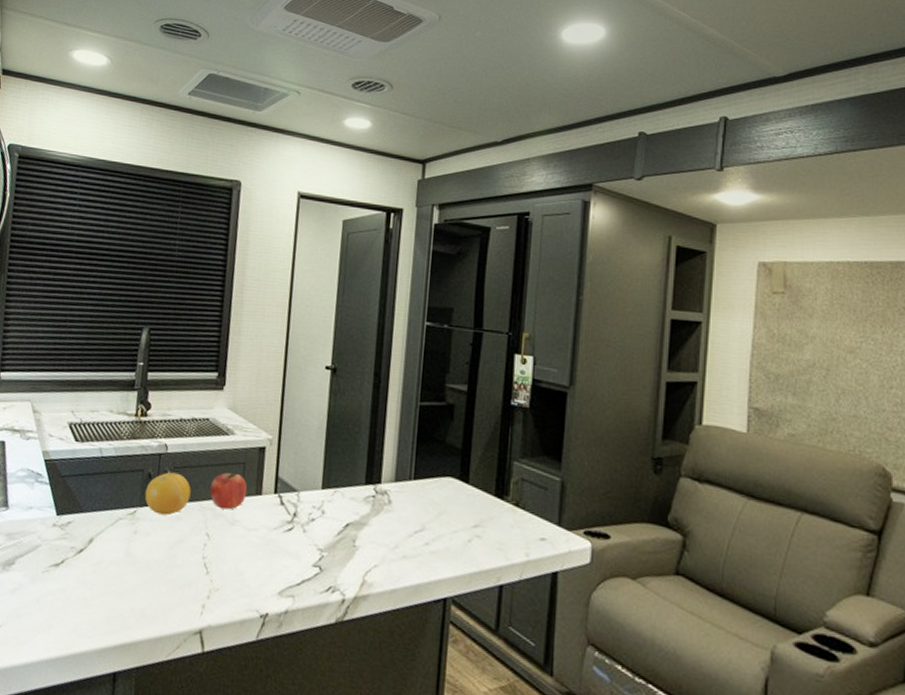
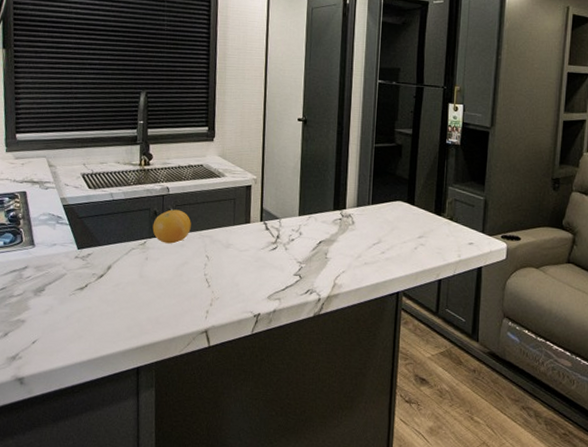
fruit: present [210,471,248,510] -> none [207,205,238,236]

